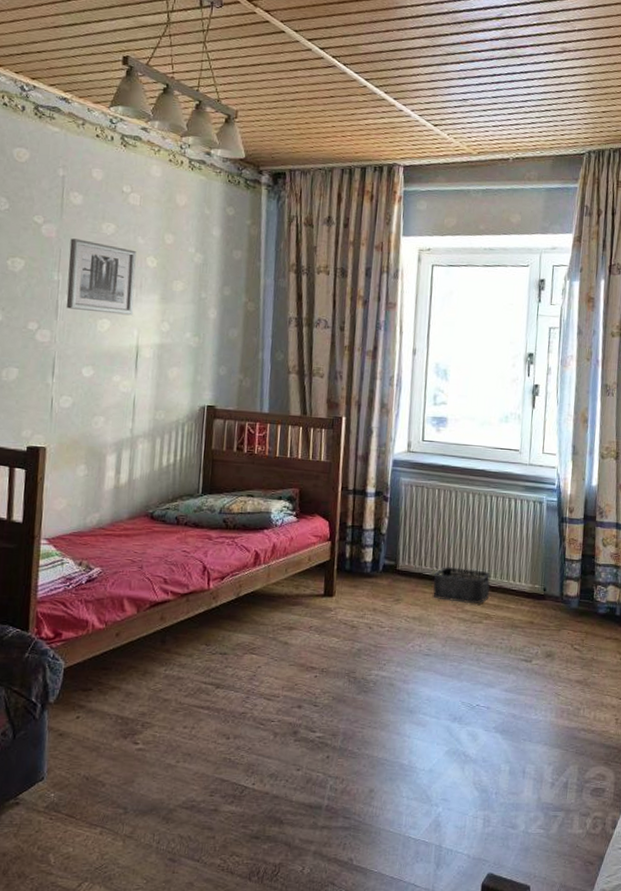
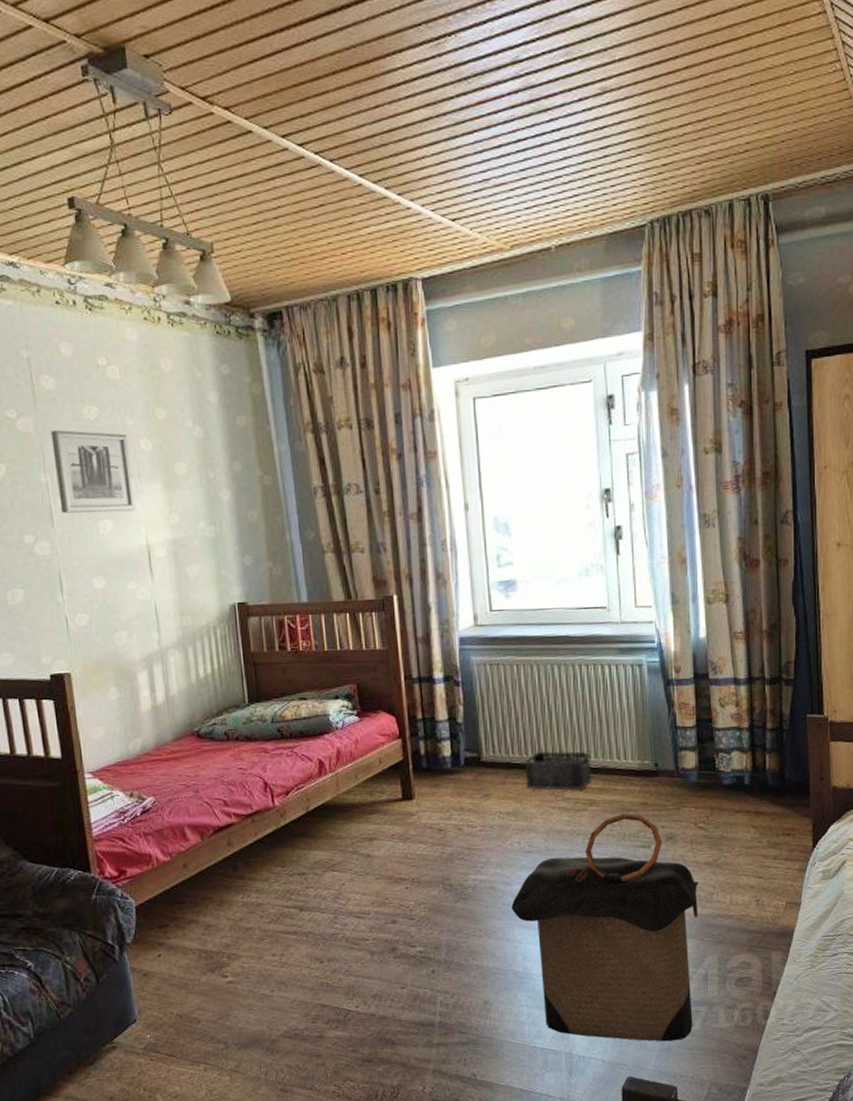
laundry hamper: none [405,629,569,842] -> present [511,813,699,1042]

